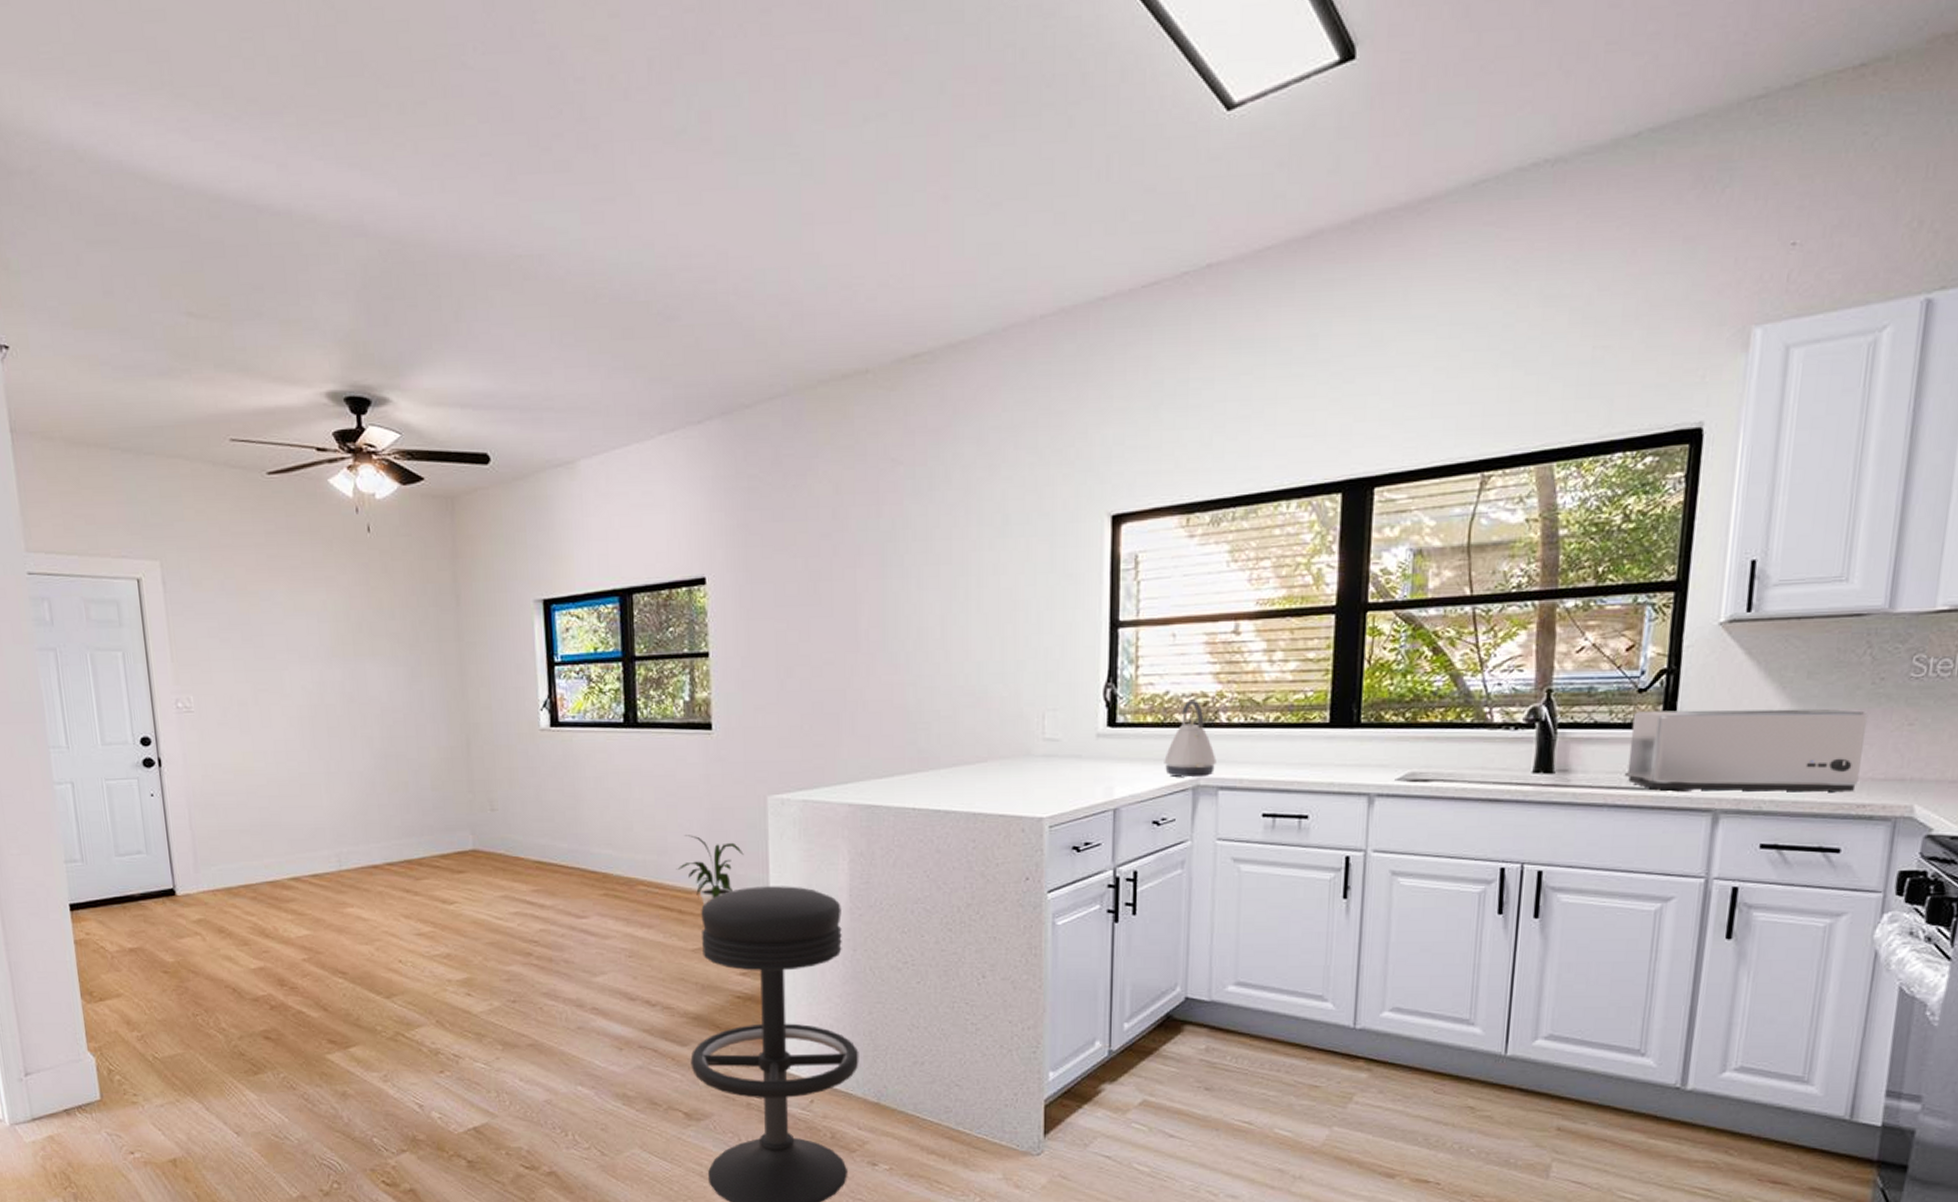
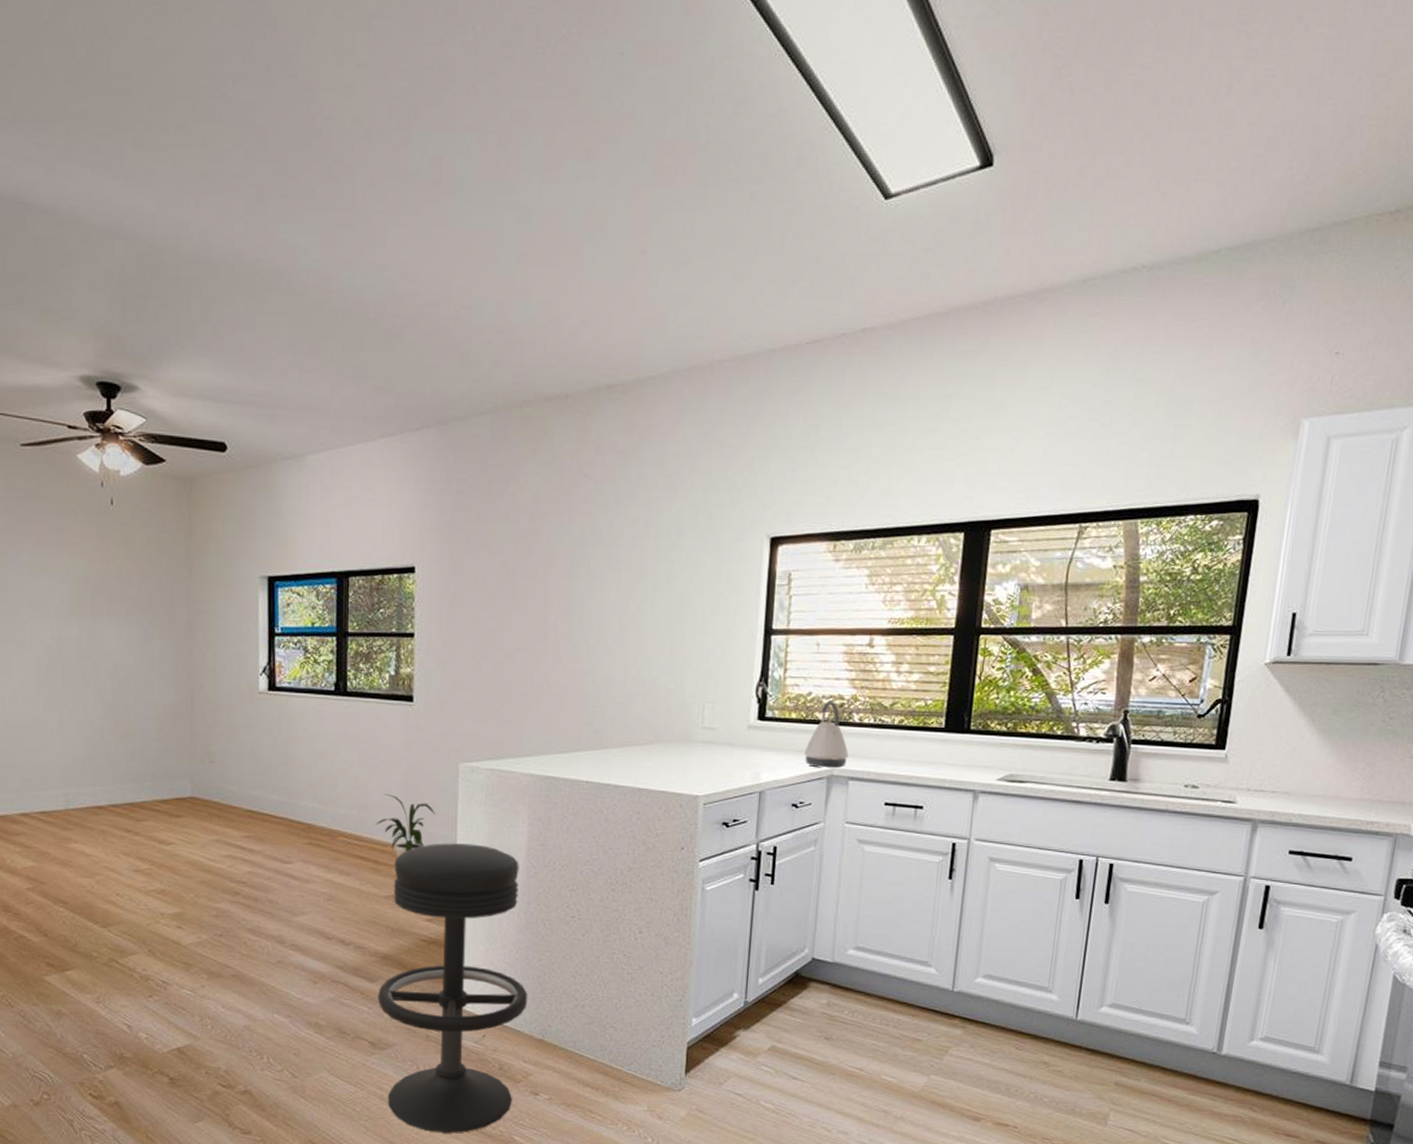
toaster: present [1627,708,1868,793] -> none [1185,733,1379,811]

